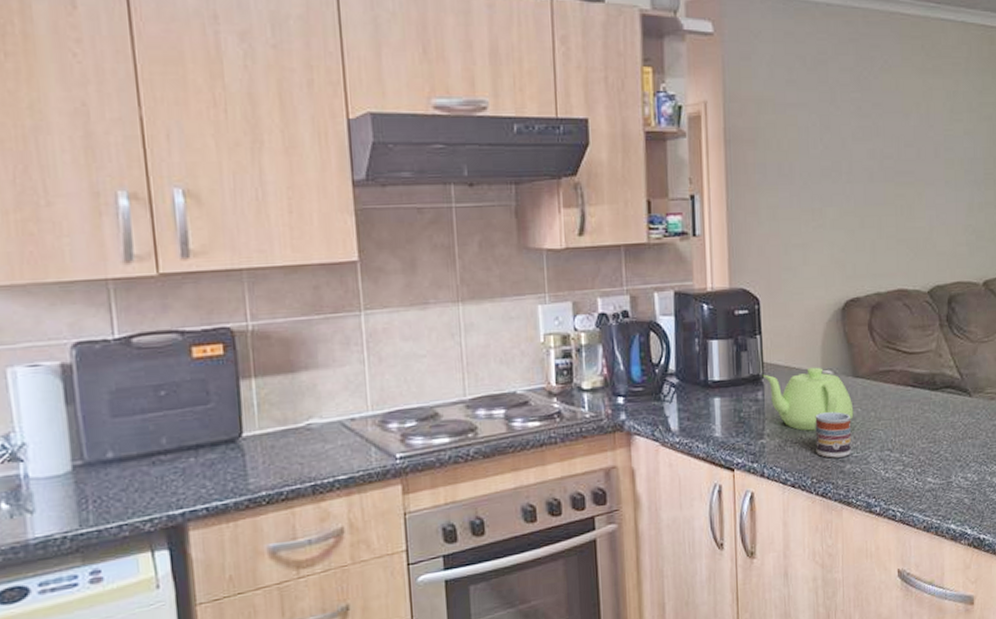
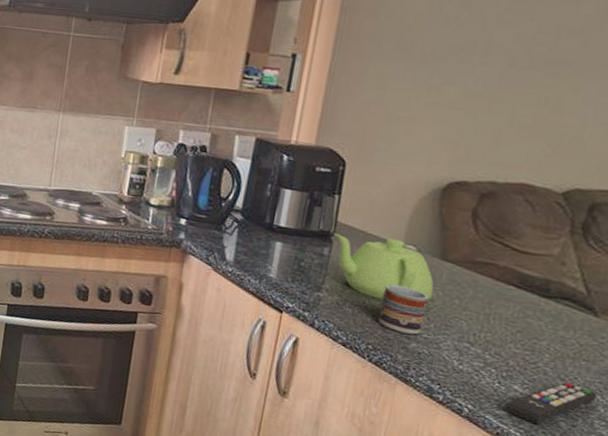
remote control: none [925,461,984,509] -> present [505,381,598,425]

